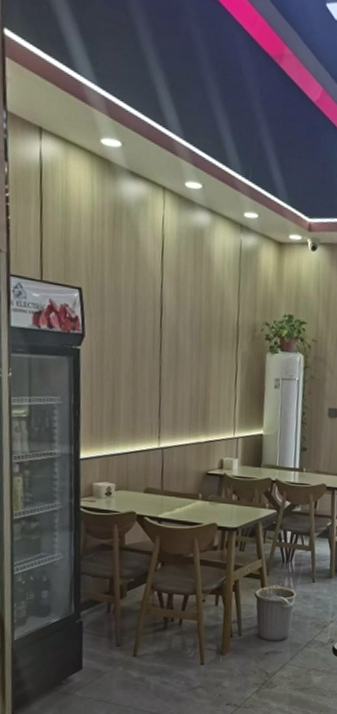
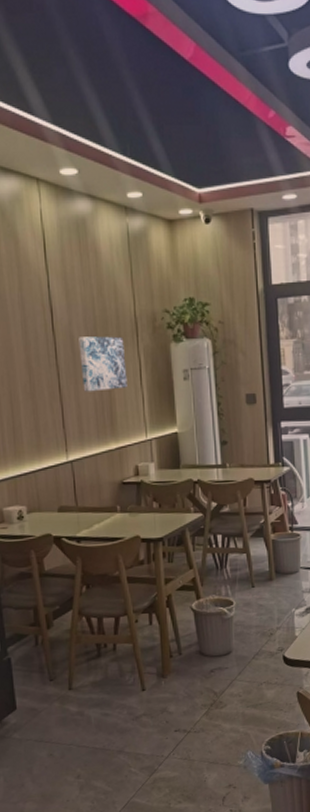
wall art: none [181,336,225,388] -> present [78,336,127,392]

